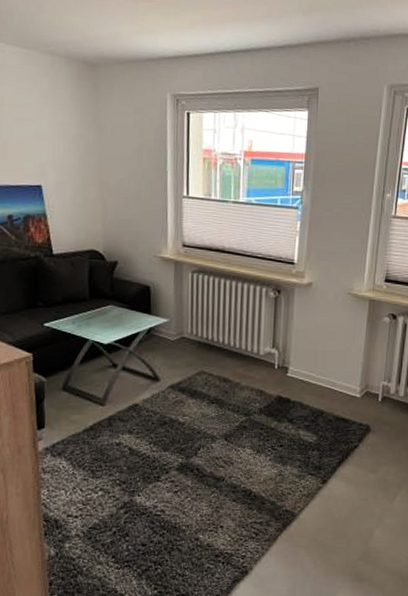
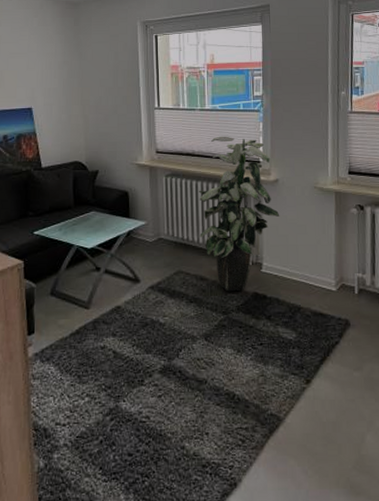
indoor plant: none [225,232,311,394] -> present [199,136,280,292]

